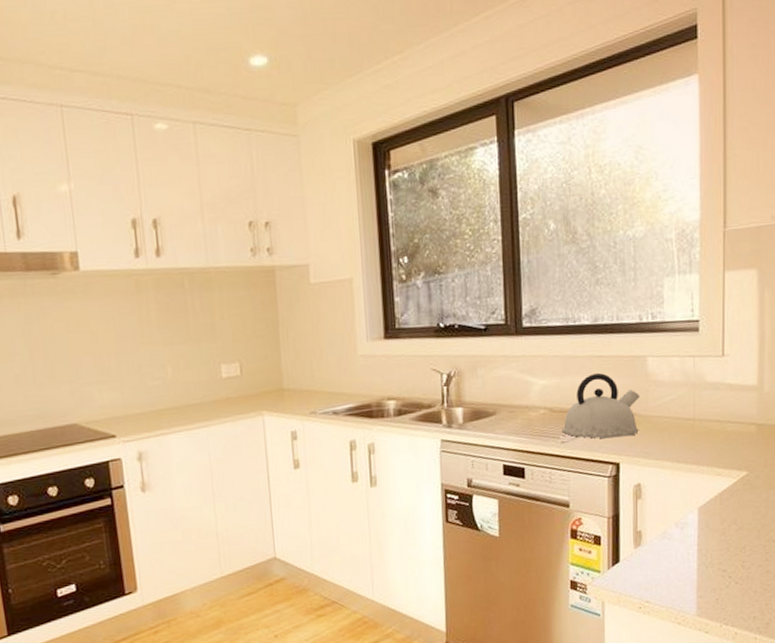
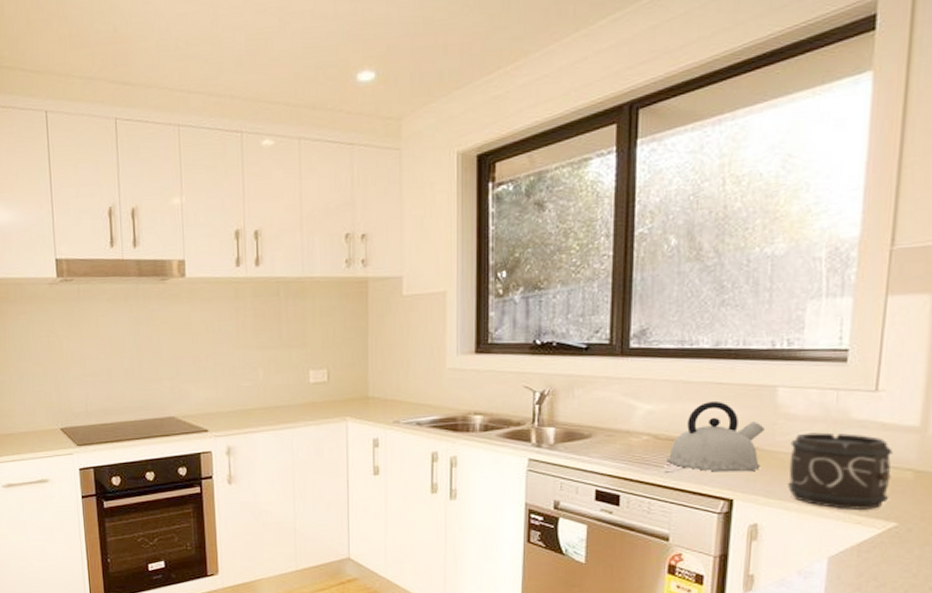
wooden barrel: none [661,395,740,464] -> present [788,432,893,509]

